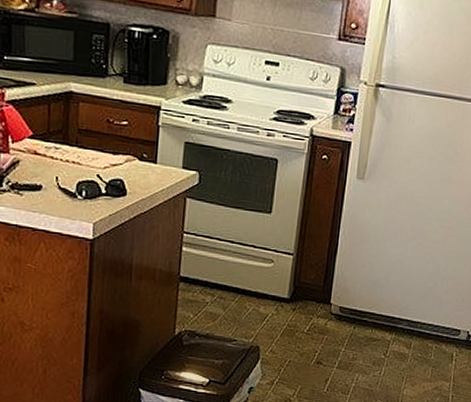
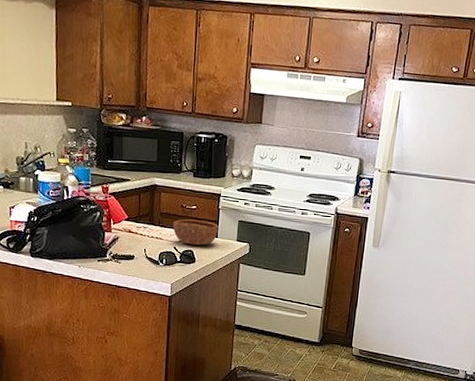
bowl: none [95,138,158,174] -> present [172,219,219,246]

